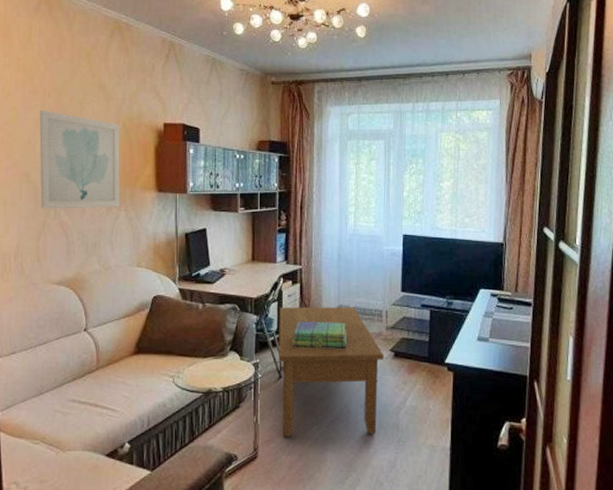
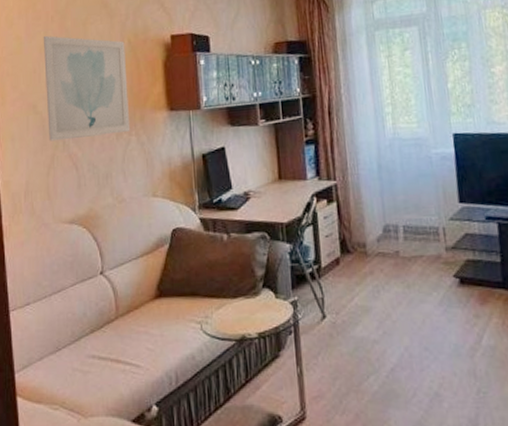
coffee table: present [279,307,384,437] -> none [315,226,449,391]
stack of books: present [292,321,347,349] -> none [334,245,401,280]

